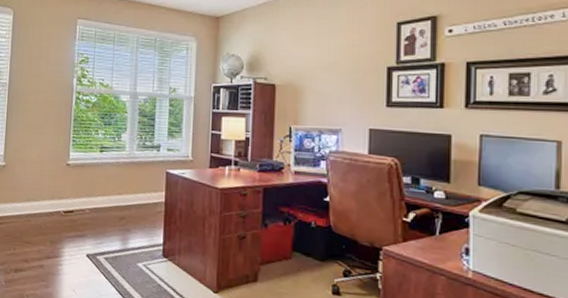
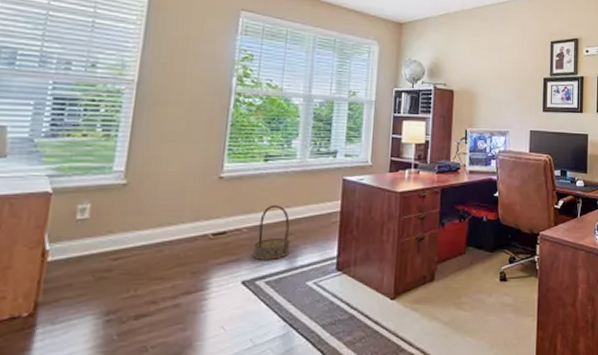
basket: none [94,191,123,240] -> present [253,205,291,260]

